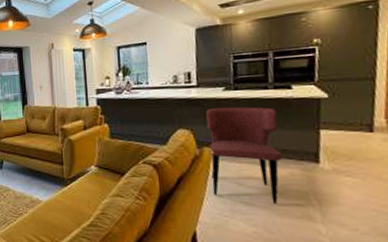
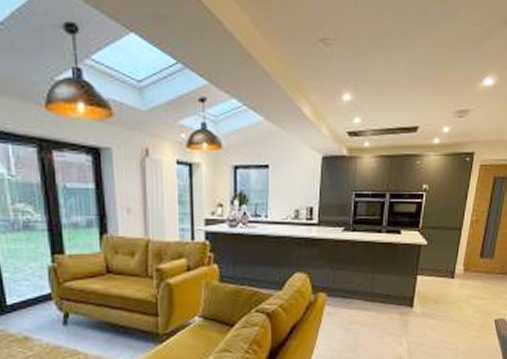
dining chair: present [206,107,282,205] -> none [323,249,386,349]

